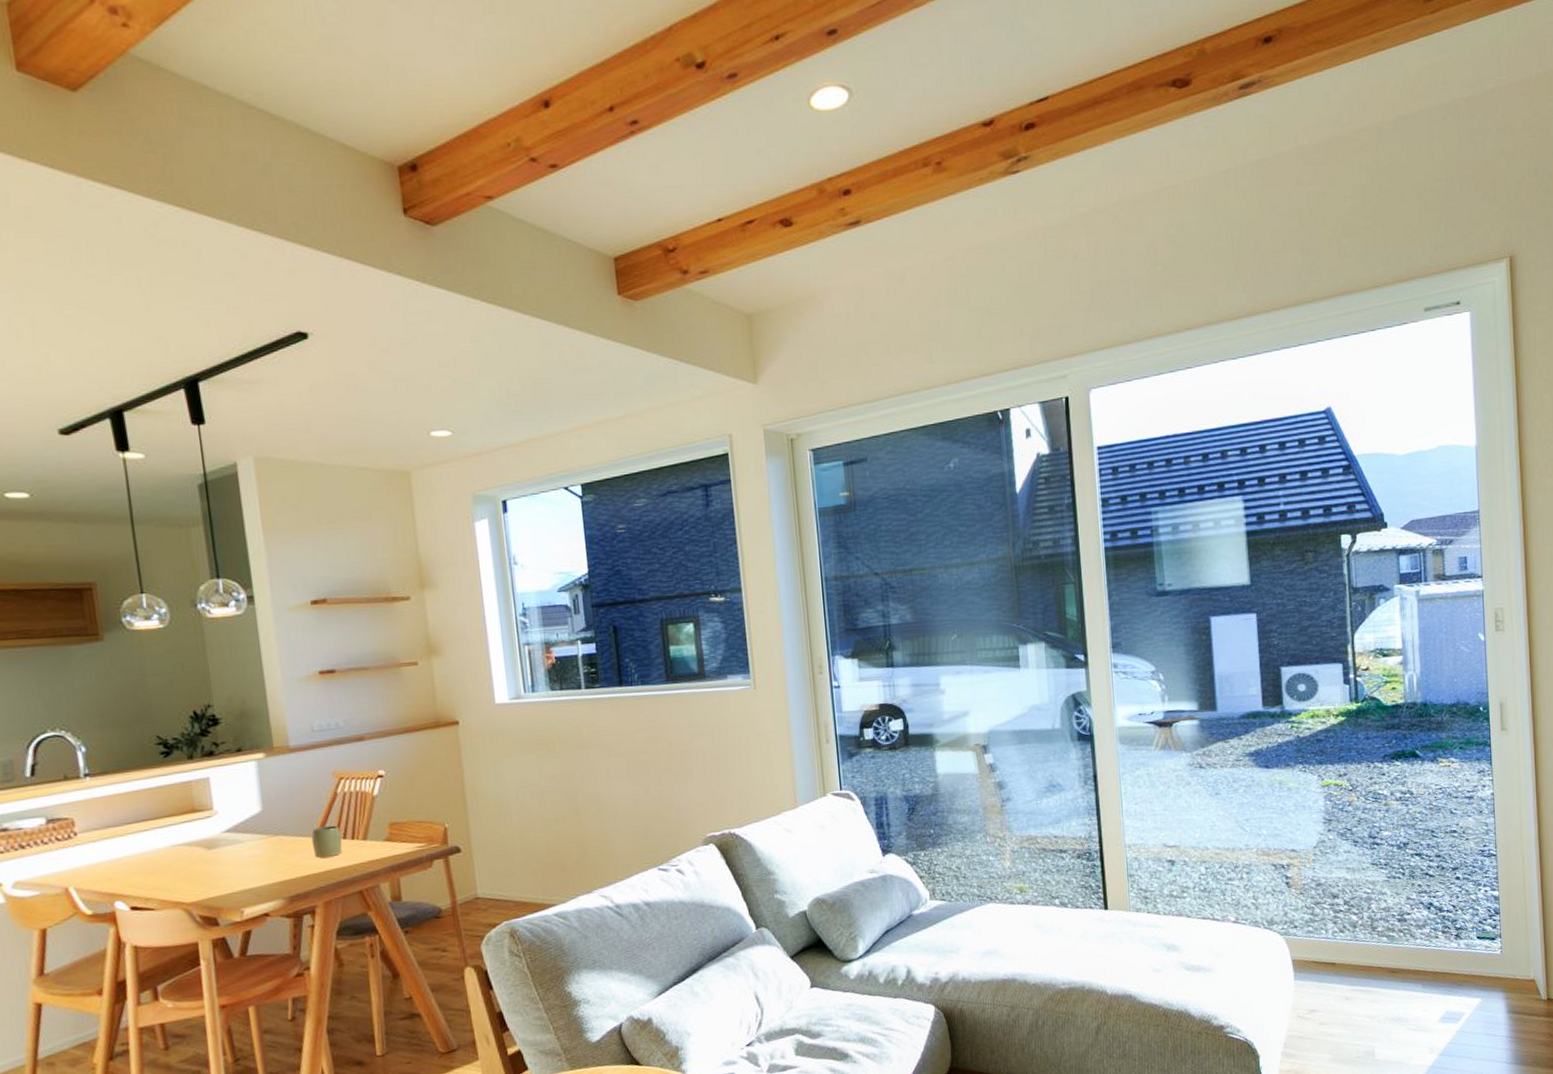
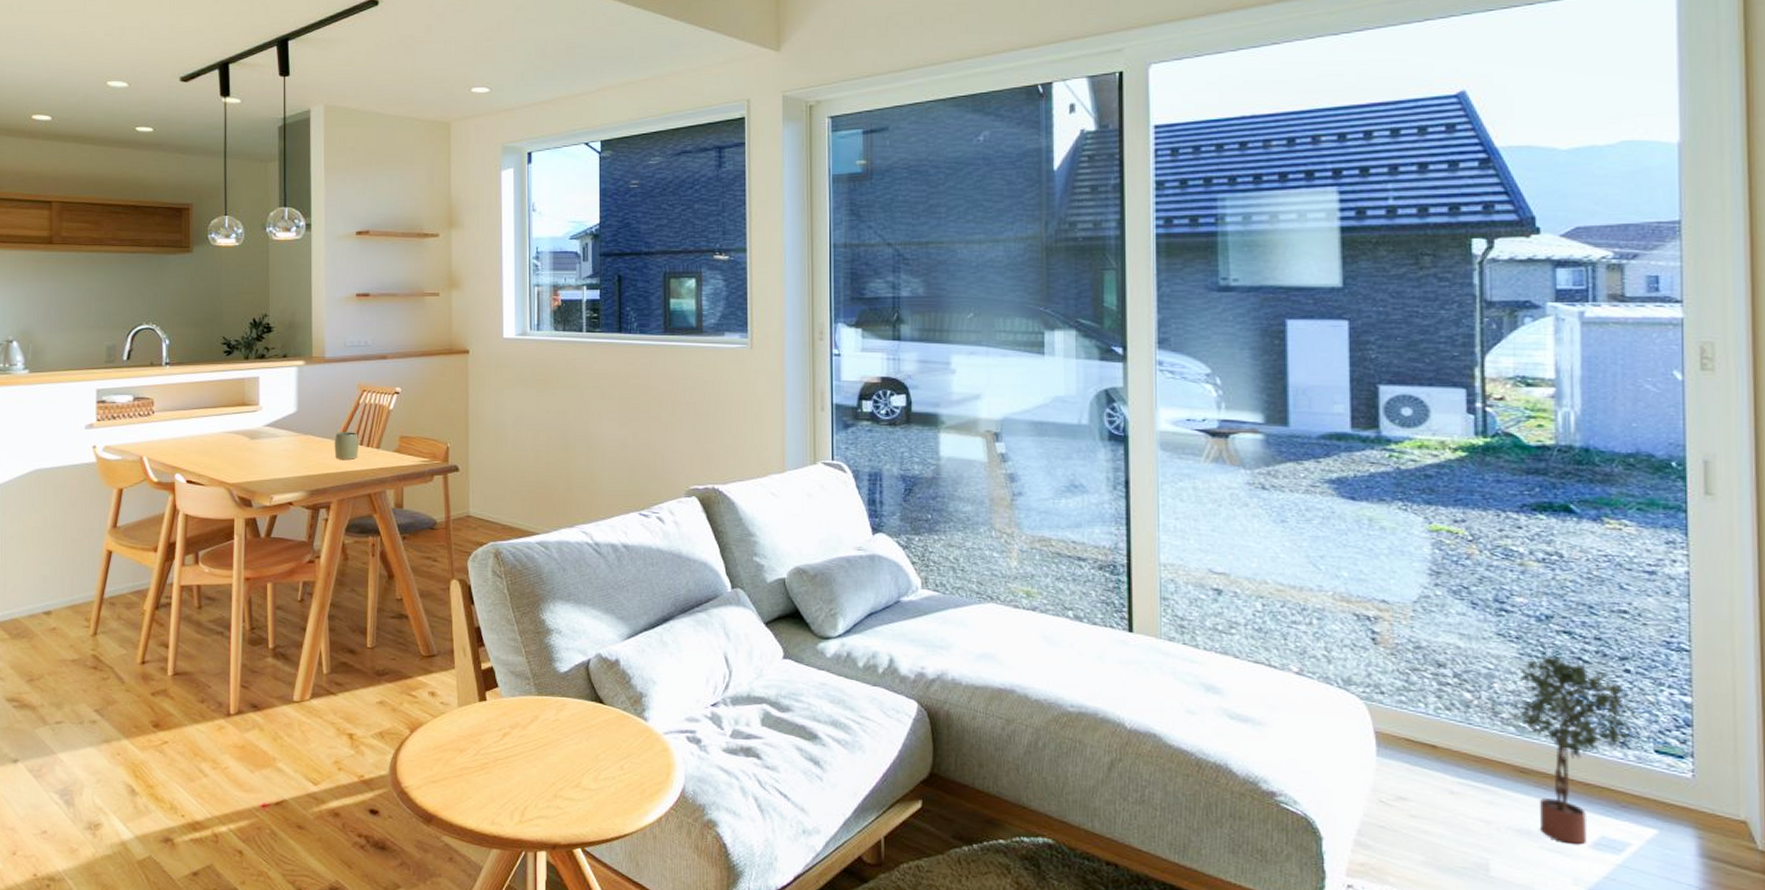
potted tree: none [1384,874,1468,1022] -> present [1511,655,1641,844]

